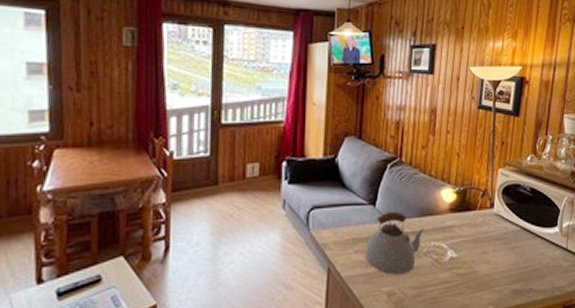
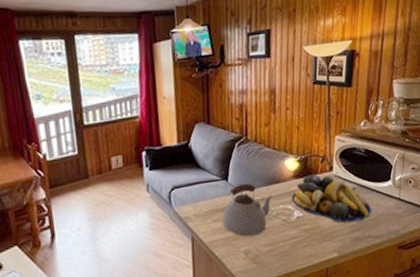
fruit bowl: none [446,209,536,271] -> present [292,174,372,223]

